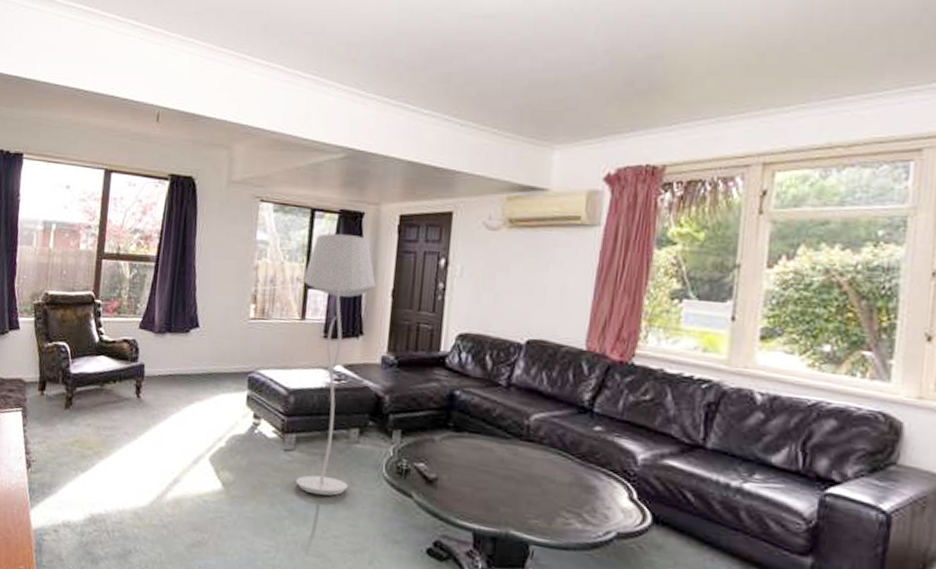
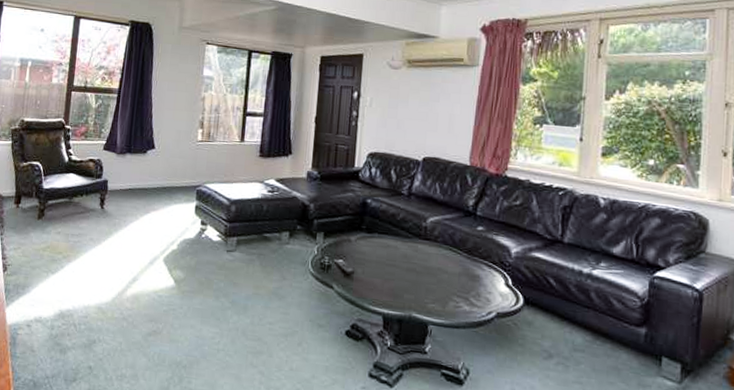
floor lamp: present [295,233,377,496] -> none [236,71,303,289]

